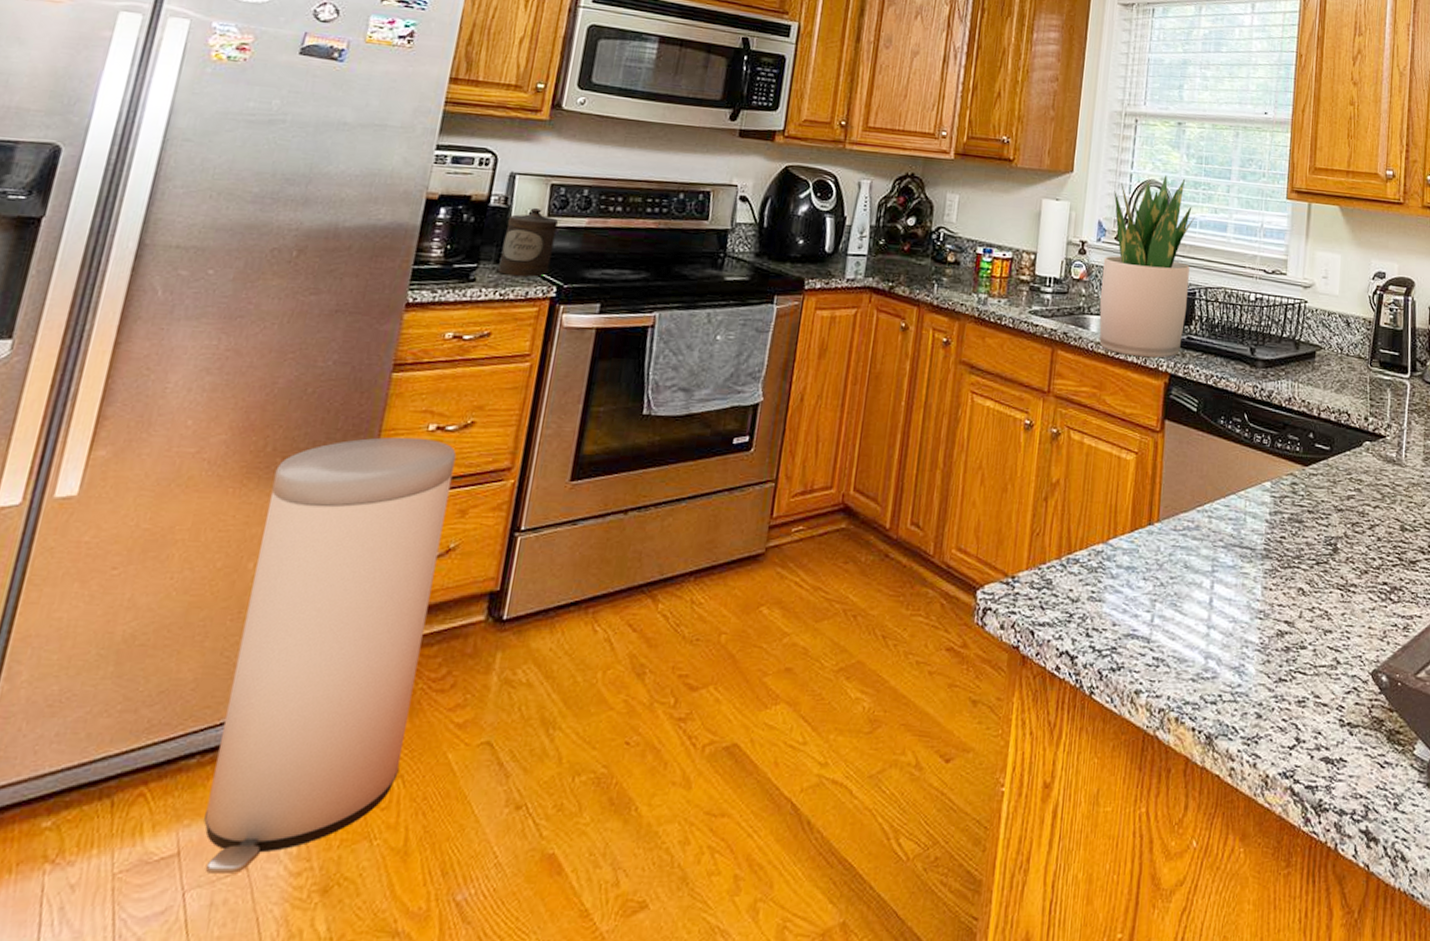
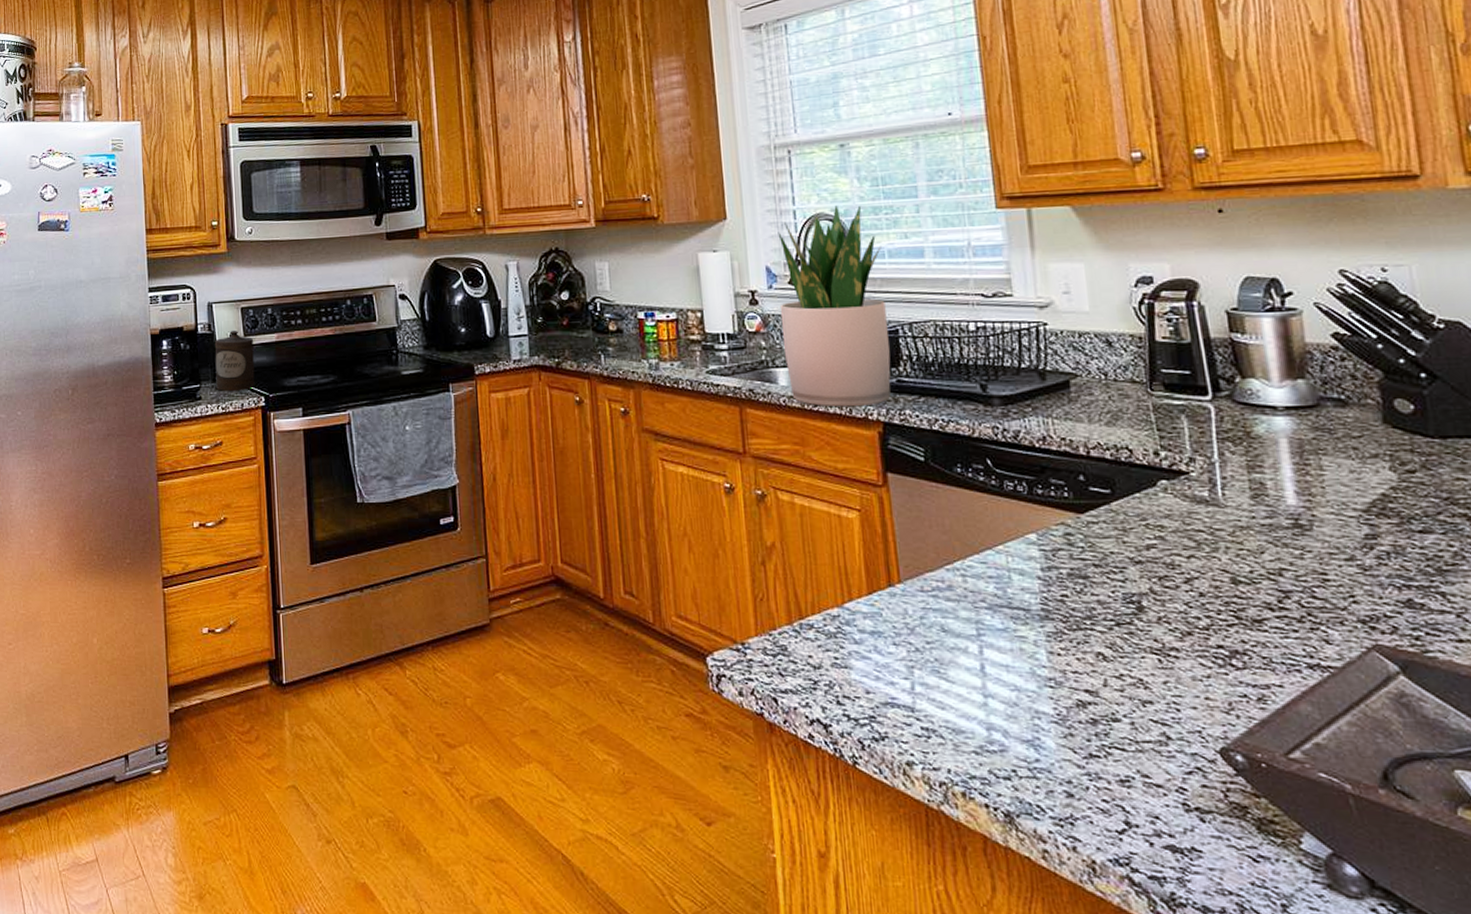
pedal bin: present [204,437,457,874] -> none [95,534,233,878]

